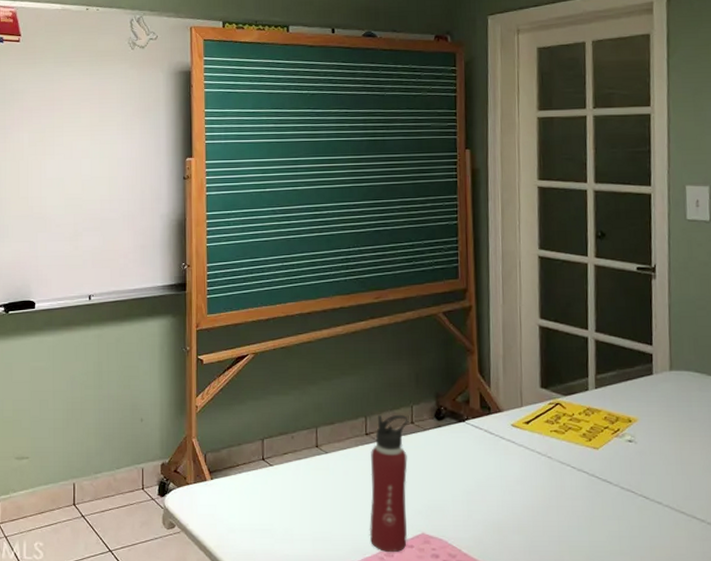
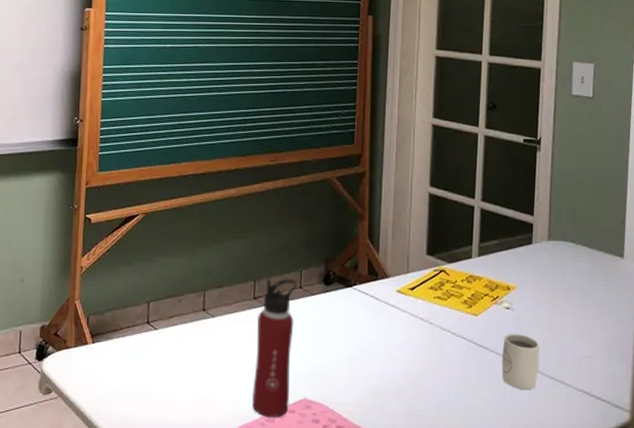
mug: none [626,466,669,524] -> present [501,333,540,389]

